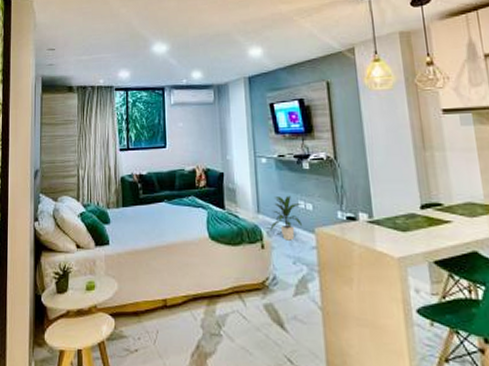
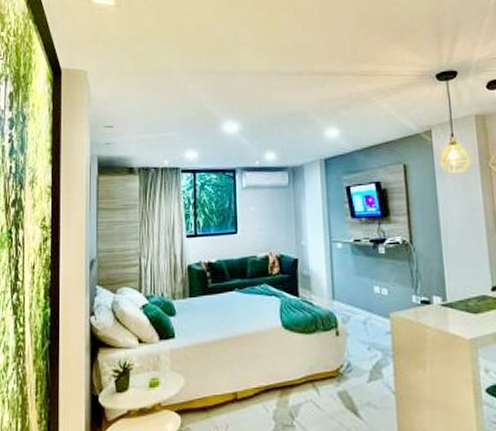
indoor plant: present [270,195,303,241] -> none [345,280,378,327]

